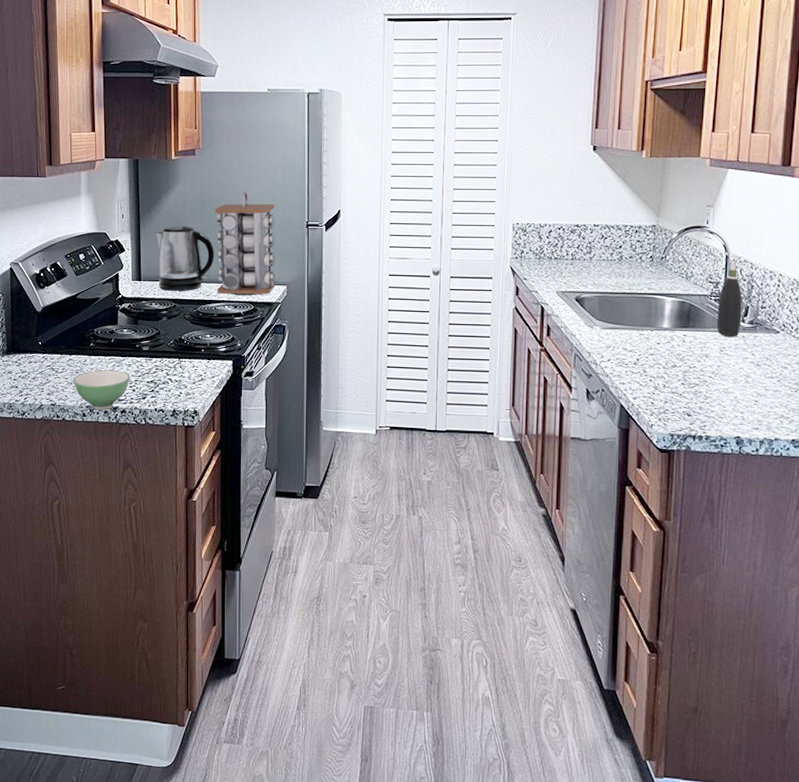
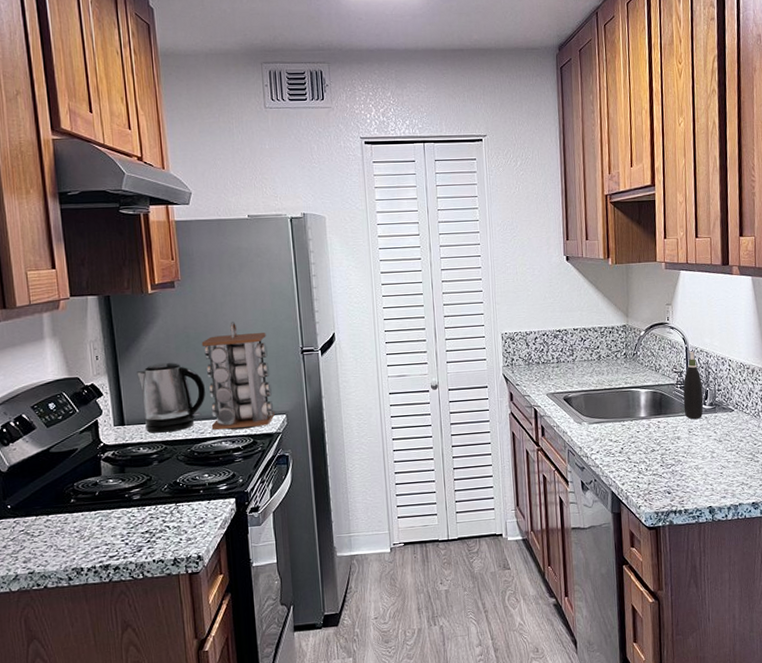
bowl: present [73,370,130,411] -> none [53,525,122,572]

